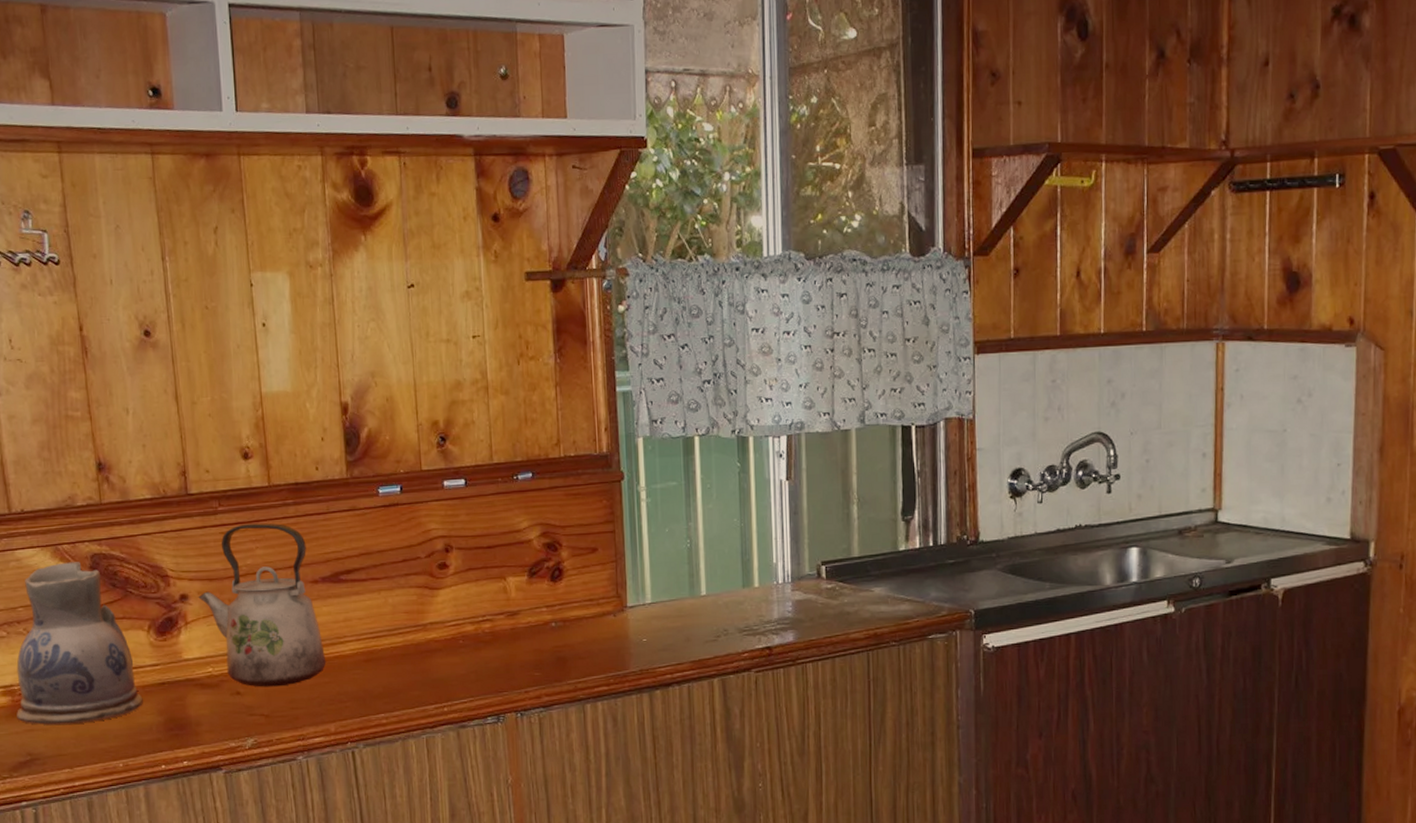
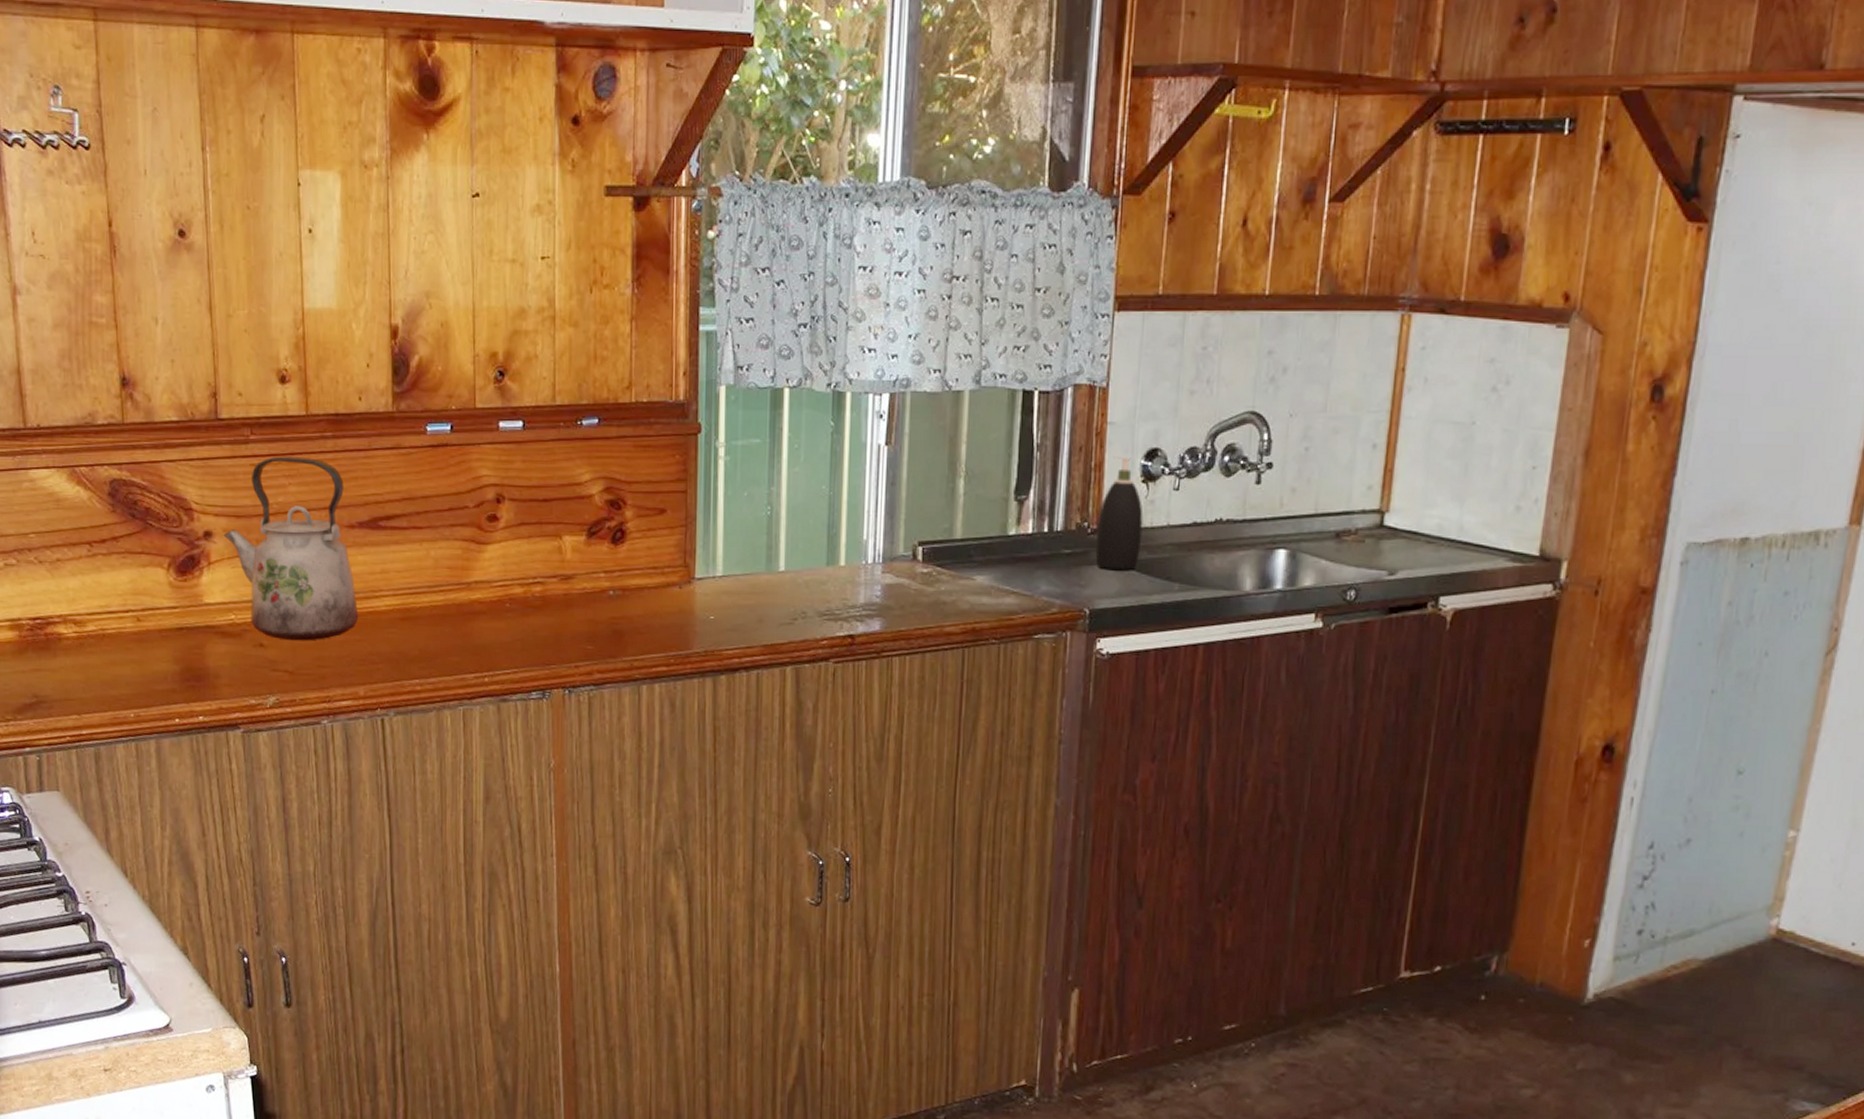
ceramic pitcher: present [16,562,143,726] -> none [24,486,159,667]
soap dispenser: none [974,477,1015,576] -> present [1095,456,1144,571]

